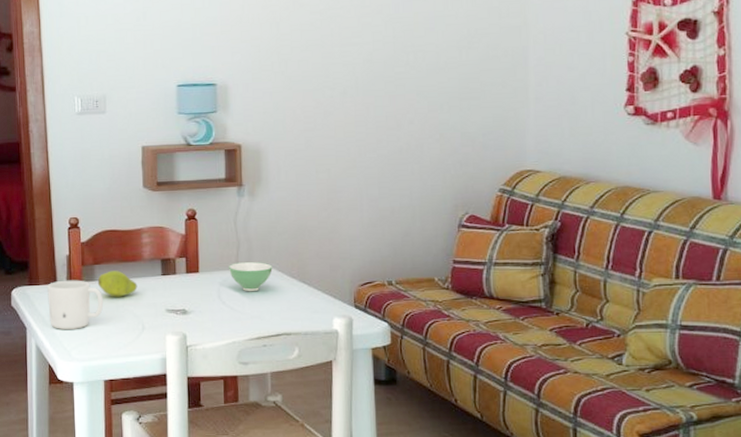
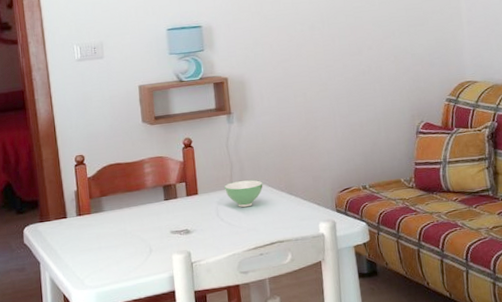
mug: present [47,280,104,329] -> none [58,212,113,261]
fruit: present [97,270,138,297] -> none [105,200,143,225]

